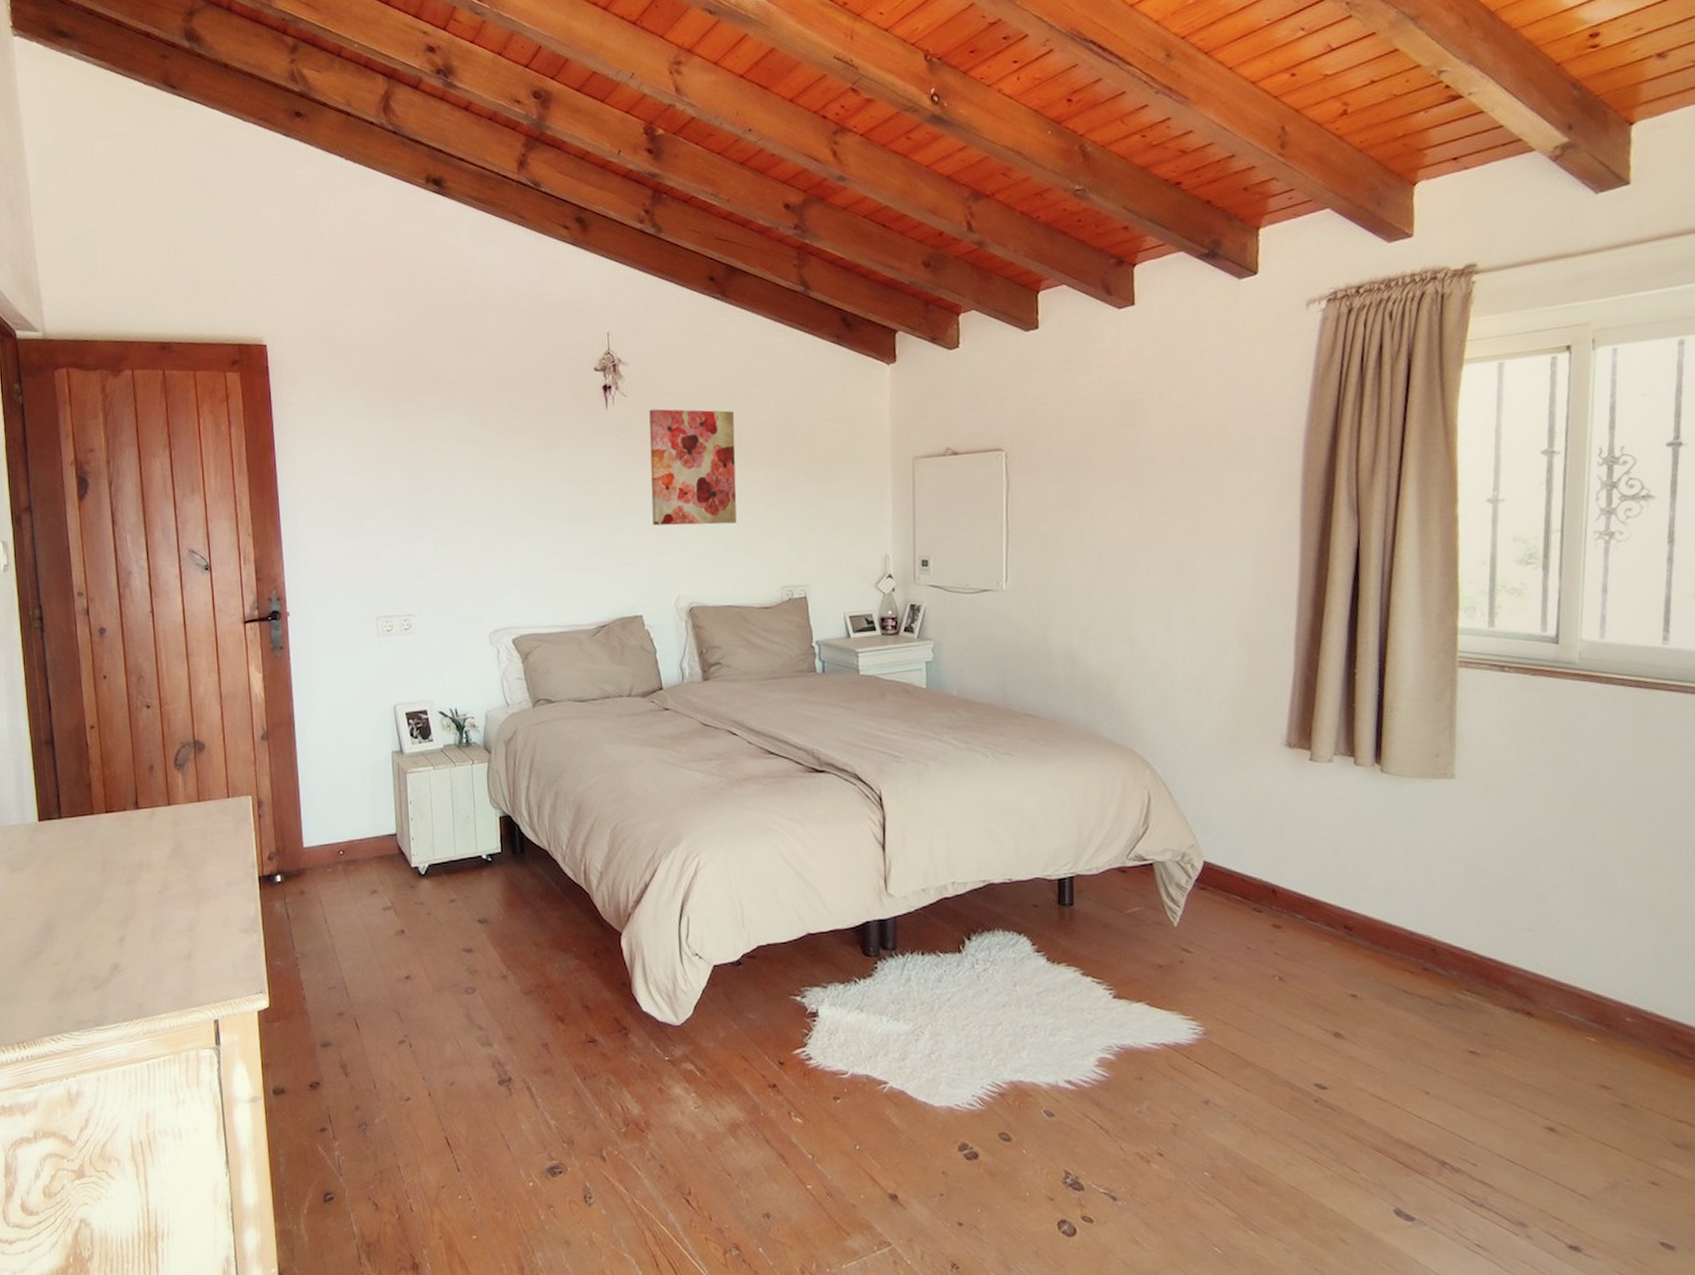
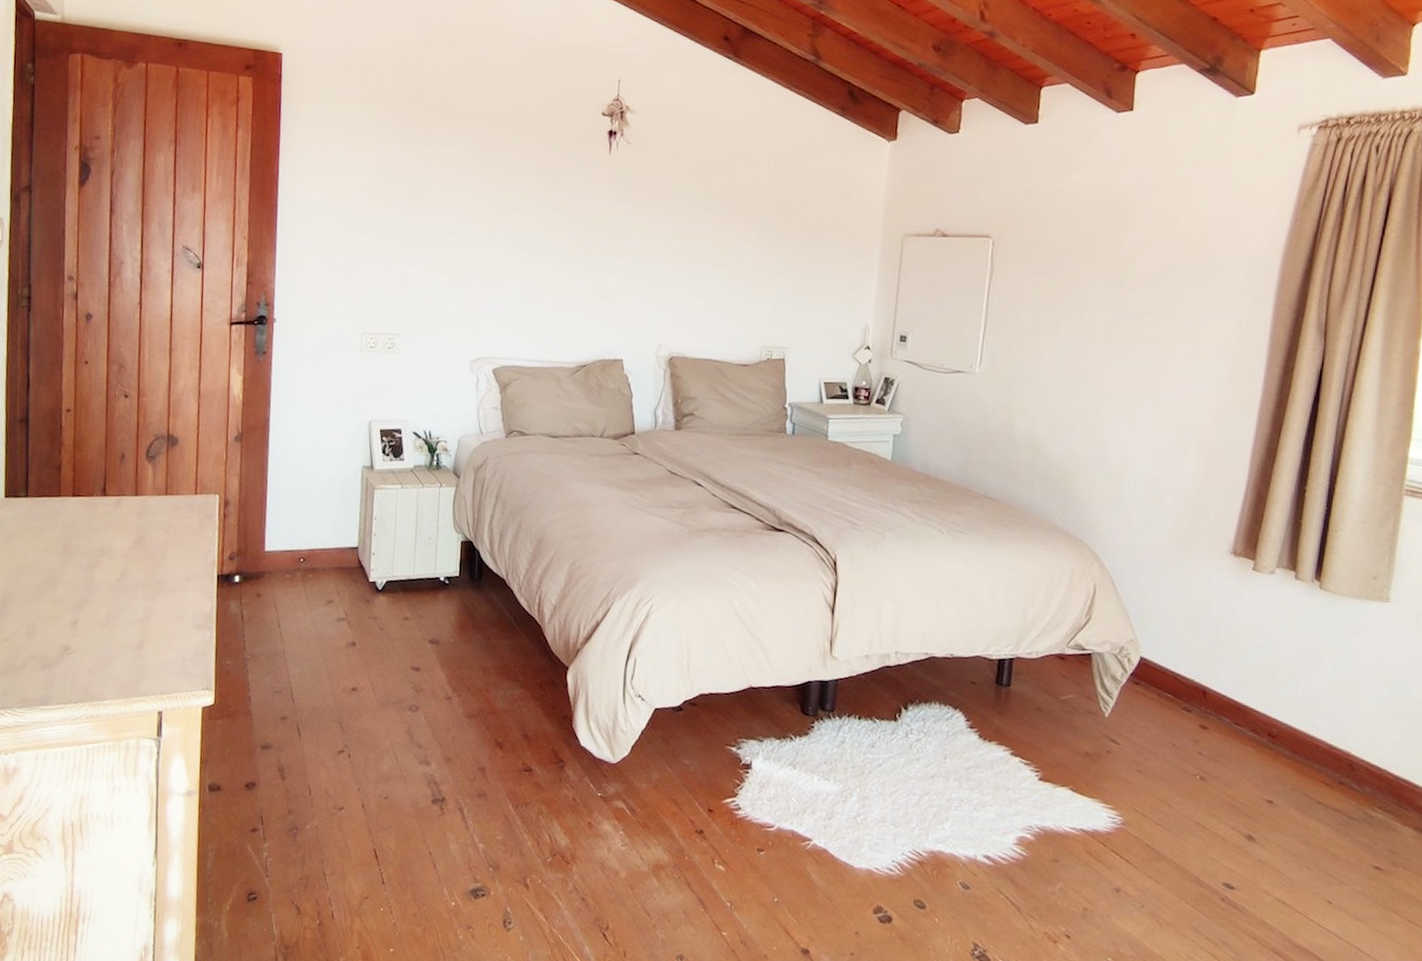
wall art: present [649,408,737,526] -> none [643,159,733,280]

